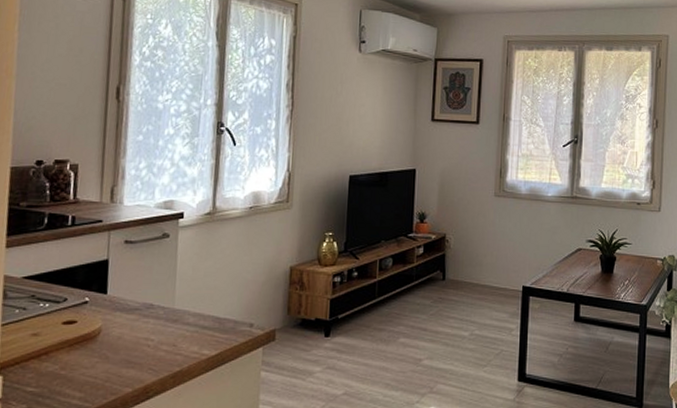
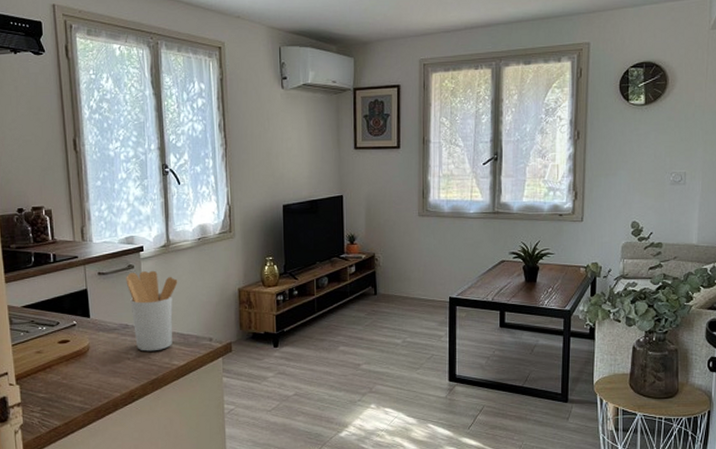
utensil holder: none [157,240,220,338] -> present [126,270,178,352]

